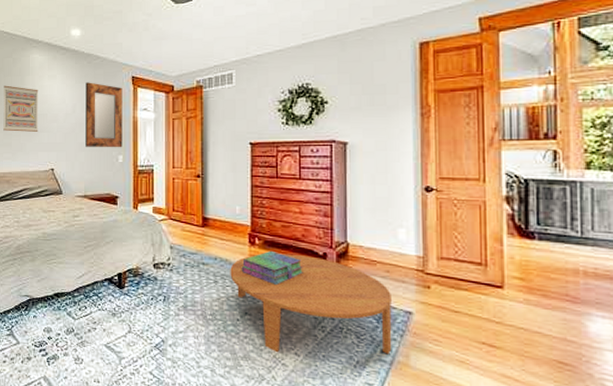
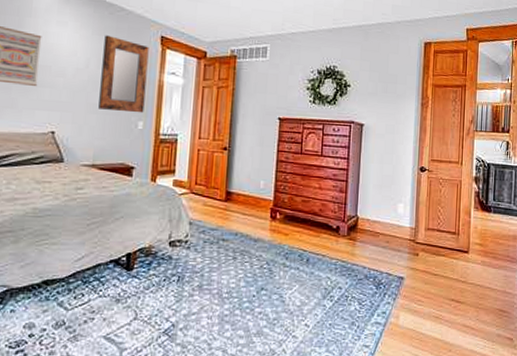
coffee table: present [230,253,392,355] -> none [249,227,389,326]
stack of books: present [241,250,303,285] -> none [260,224,318,258]

